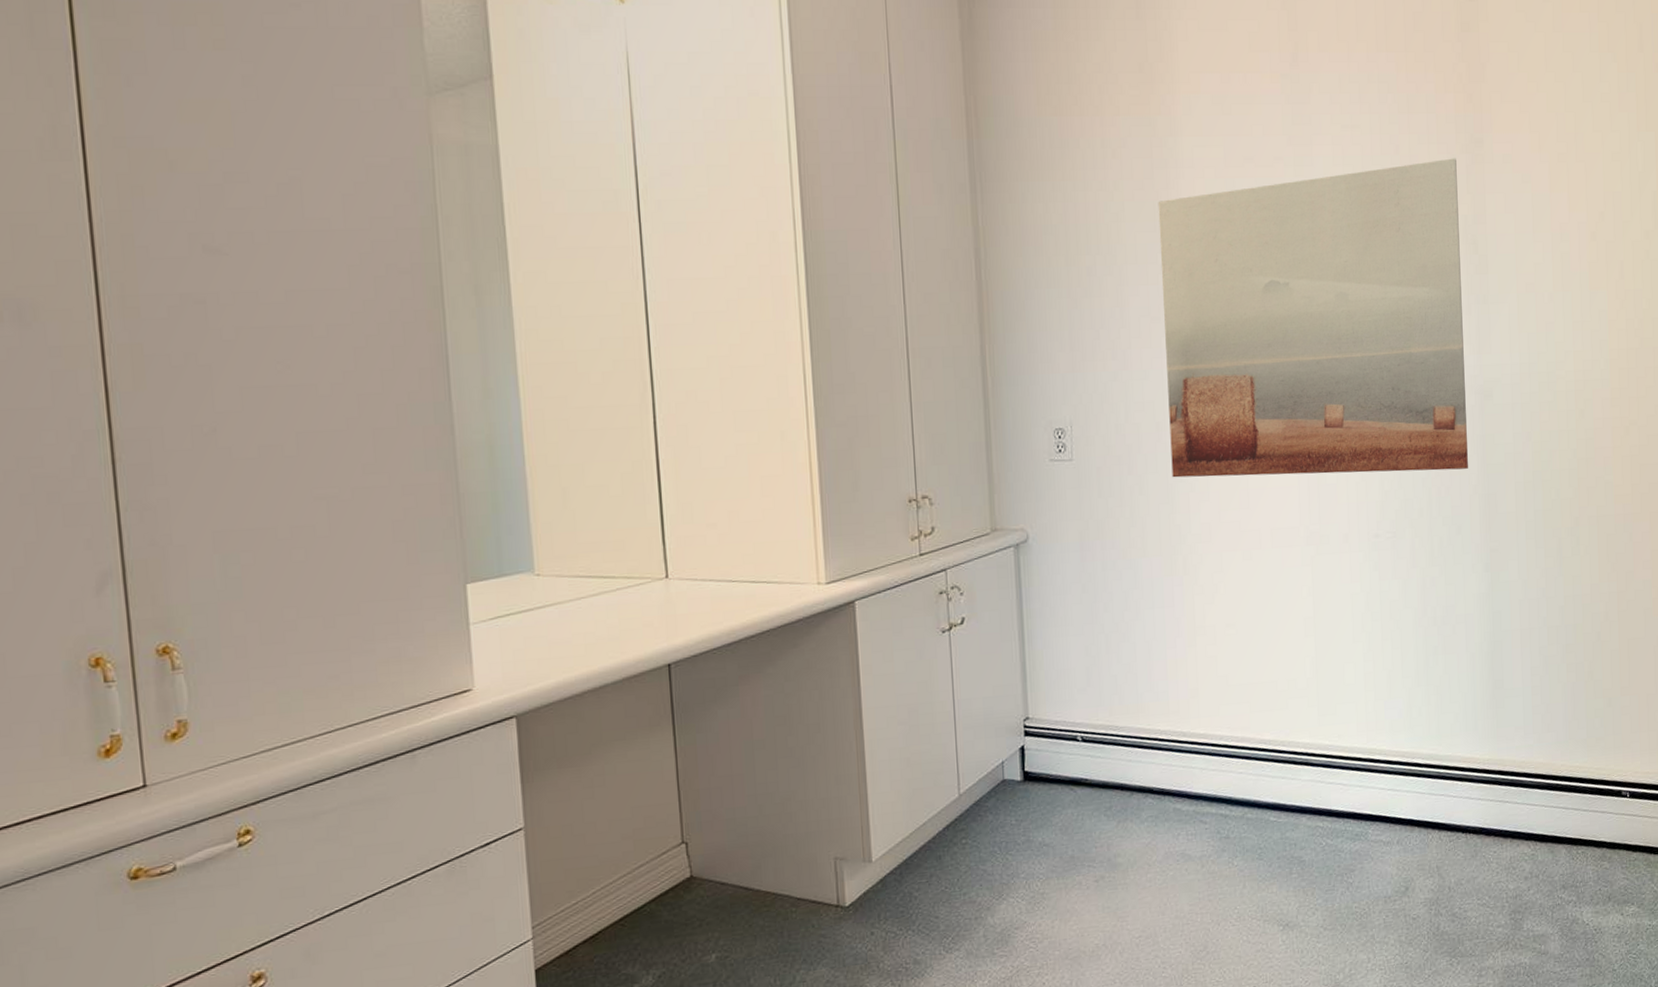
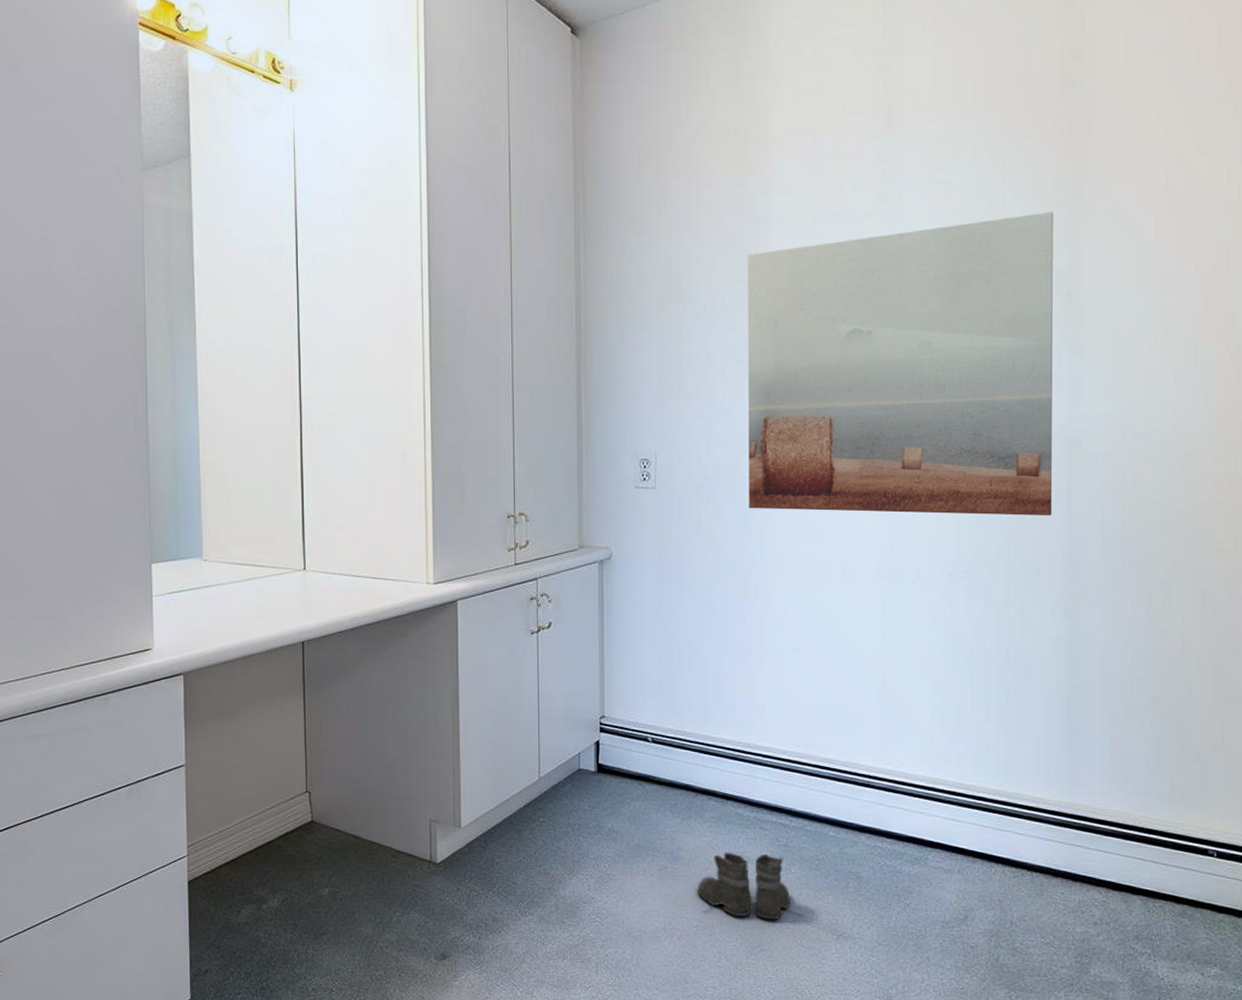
boots: none [1137,849,1247,921] -> present [697,852,803,920]

